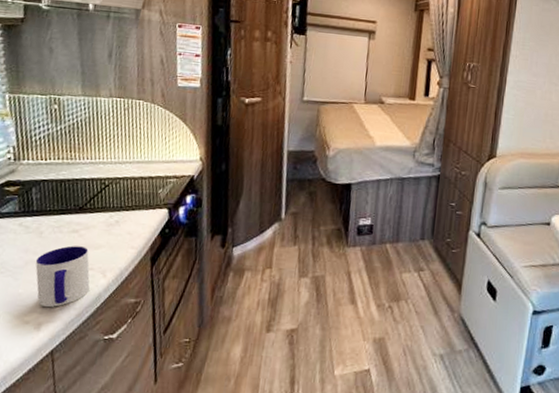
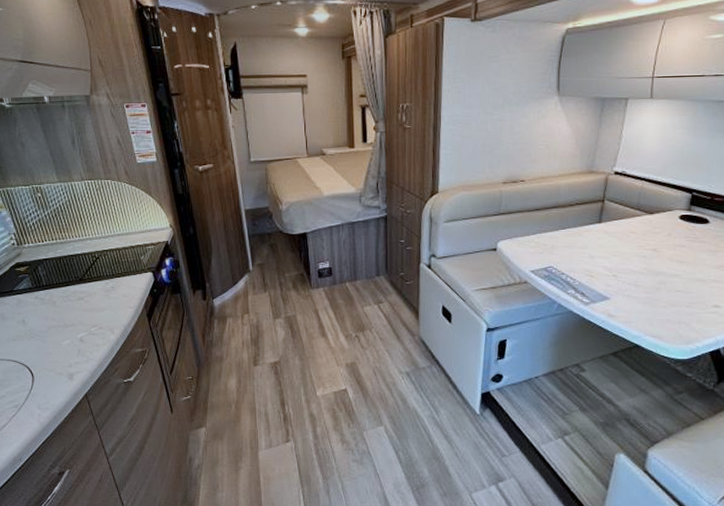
mug: present [35,245,90,307] -> none [55,311,103,361]

